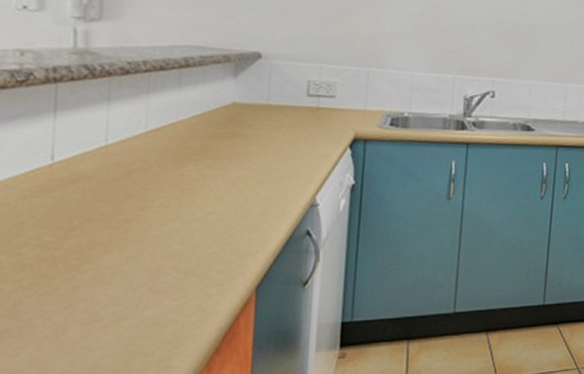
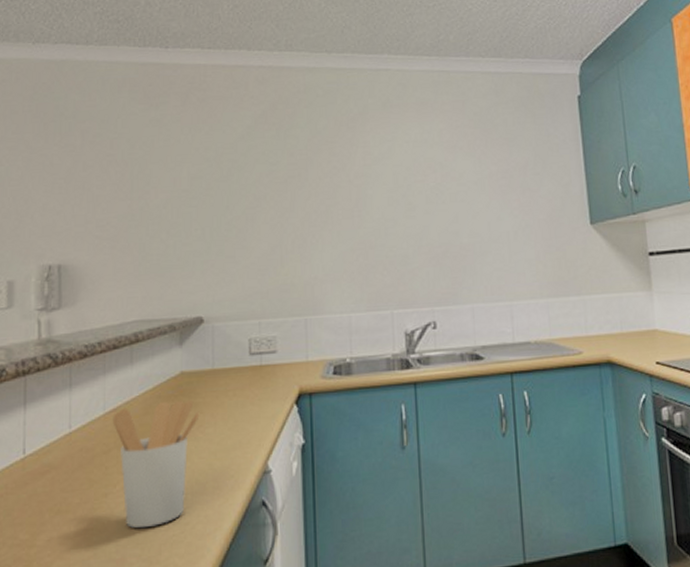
utensil holder: none [154,129,250,243] -> present [112,400,200,529]

